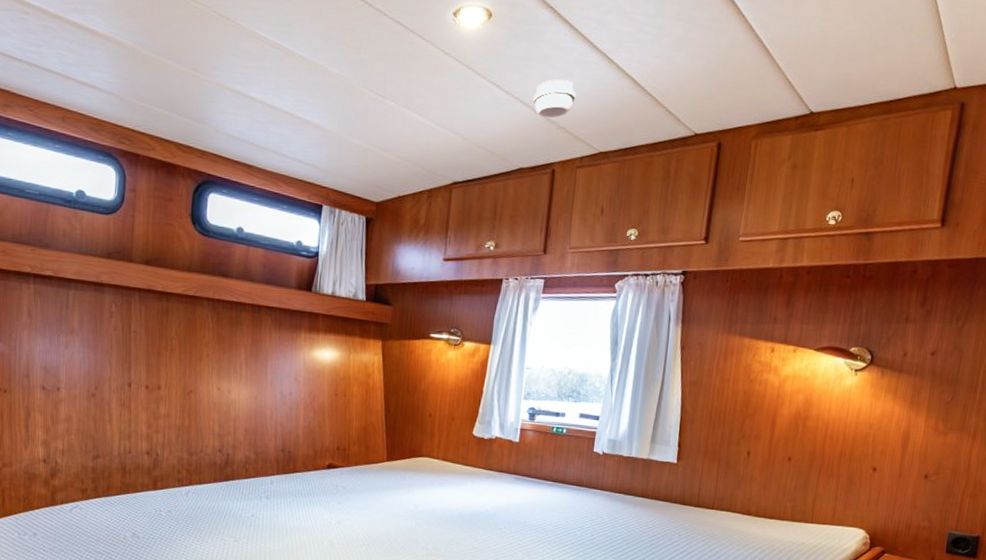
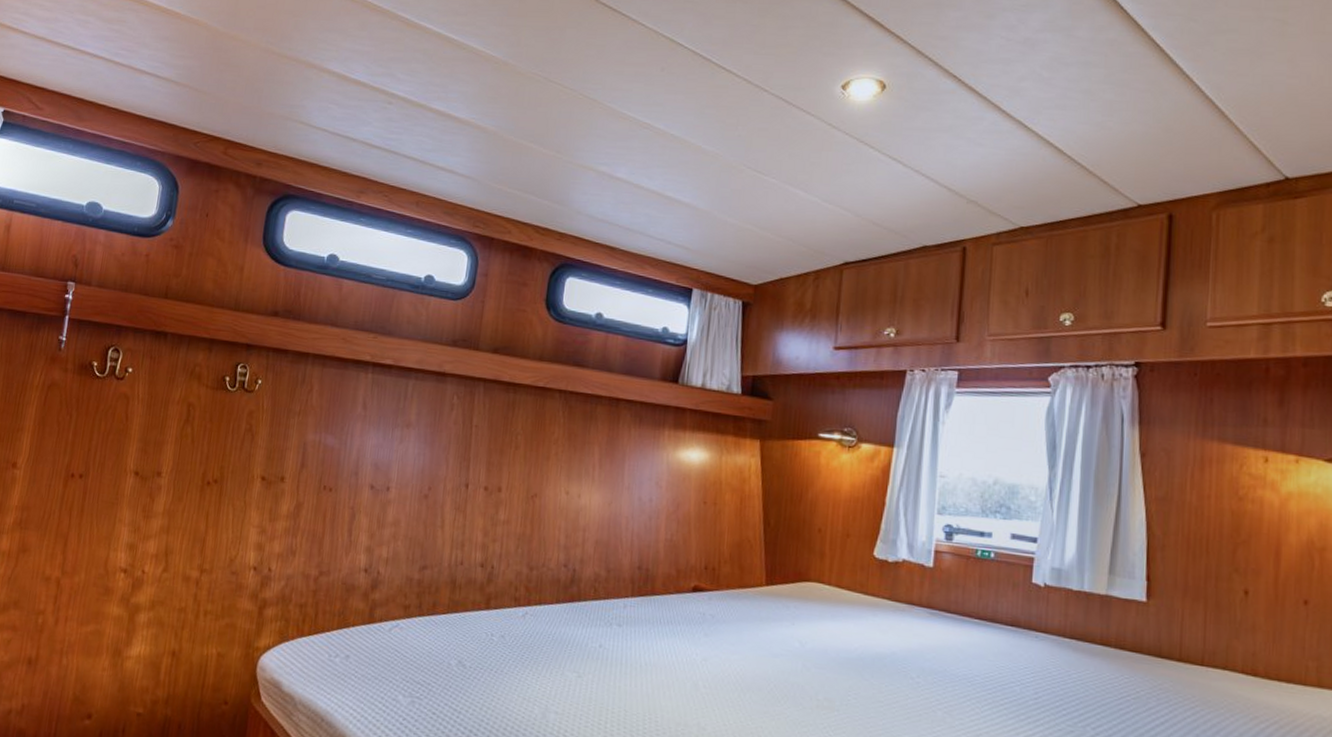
smoke detector: present [533,79,576,118] -> none [937,150,988,192]

